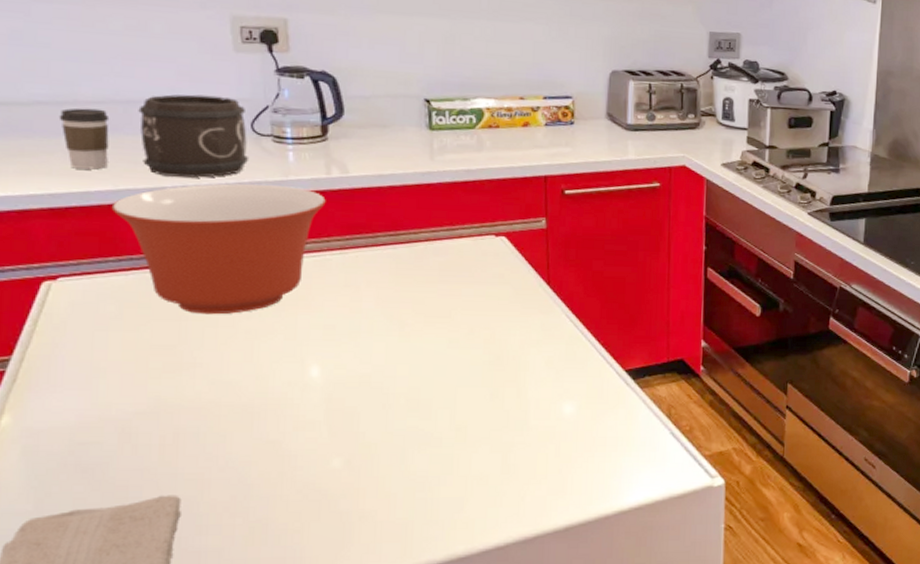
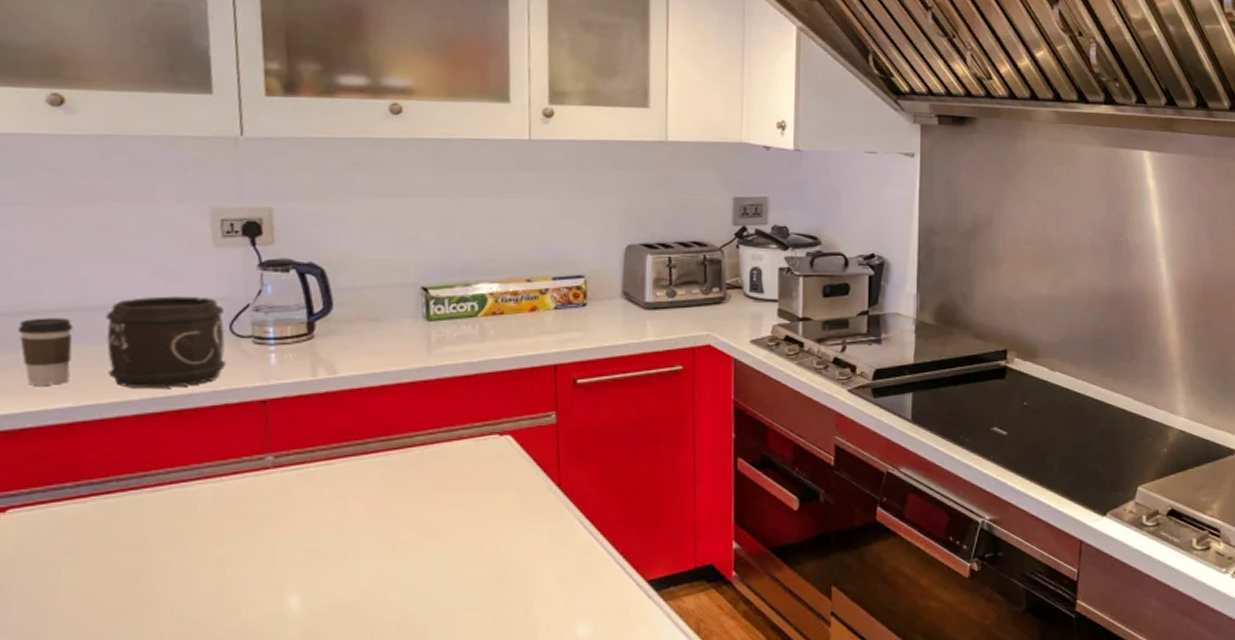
mixing bowl: present [111,183,326,315] -> none [71,392,311,543]

